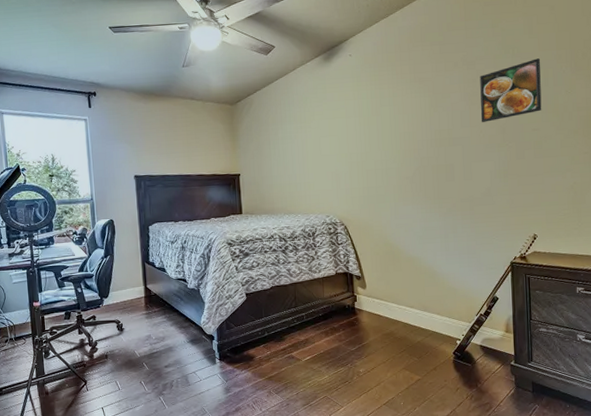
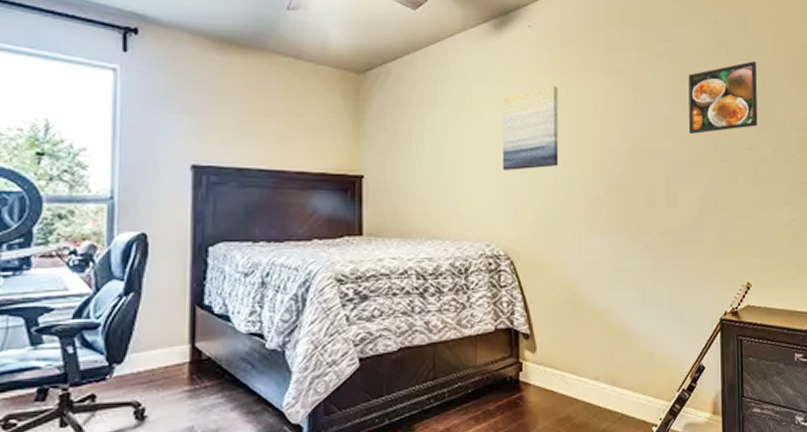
wall art: none [333,98,377,163] -> present [502,86,559,170]

